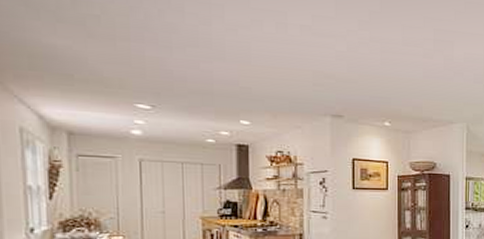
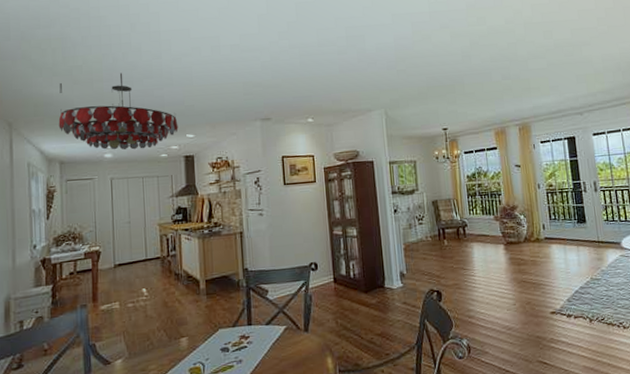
chandelier: none [65,33,230,131] -> present [58,73,179,150]

